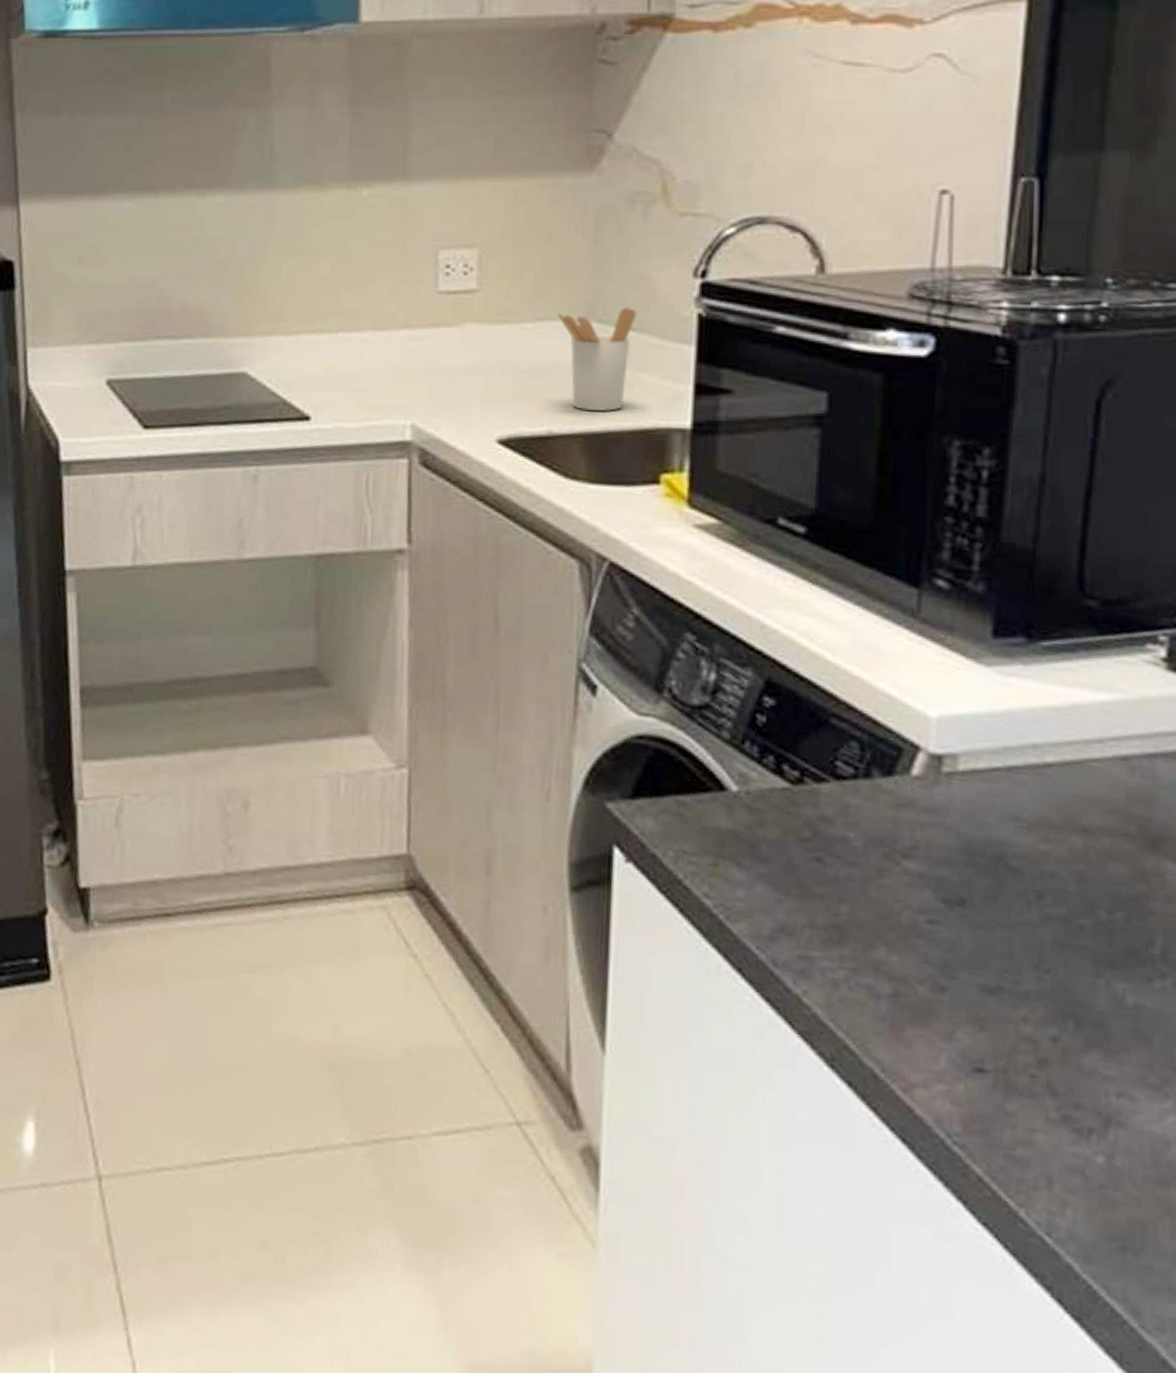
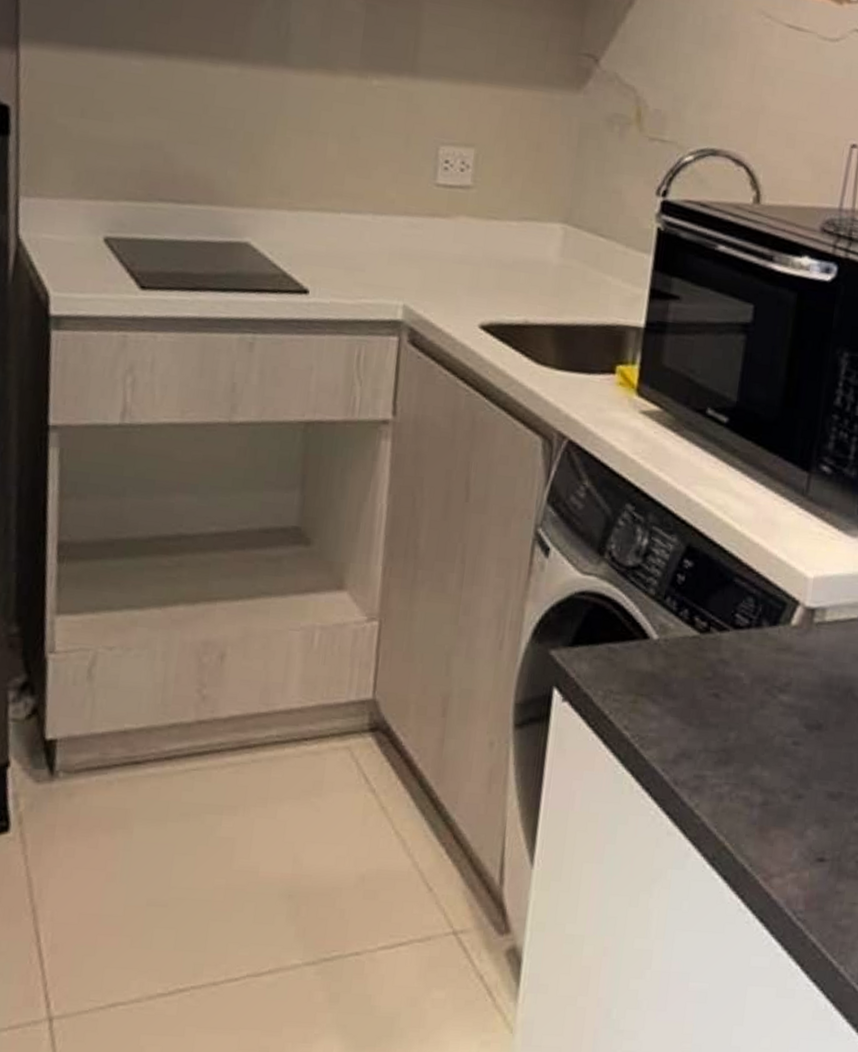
utensil holder: present [558,307,637,411] -> none [540,215,607,307]

